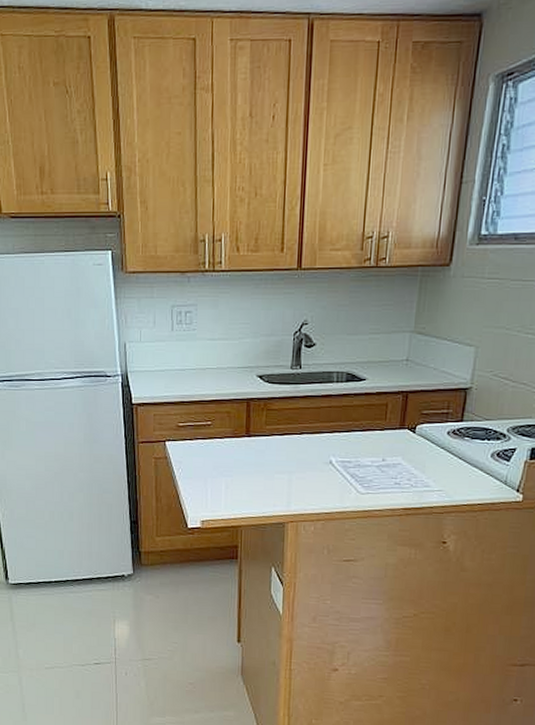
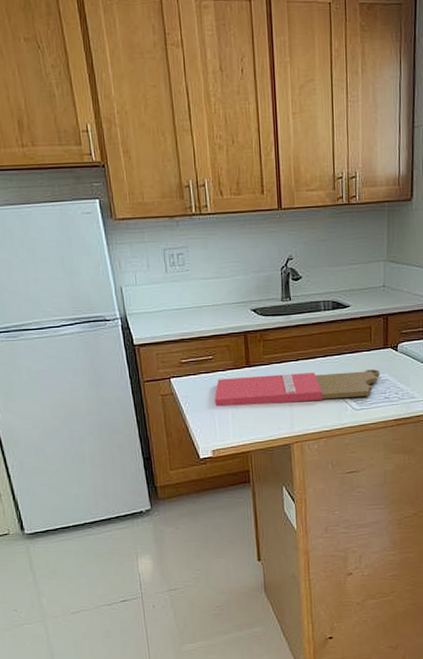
cutting board: none [209,446,392,480] -> present [214,369,380,407]

